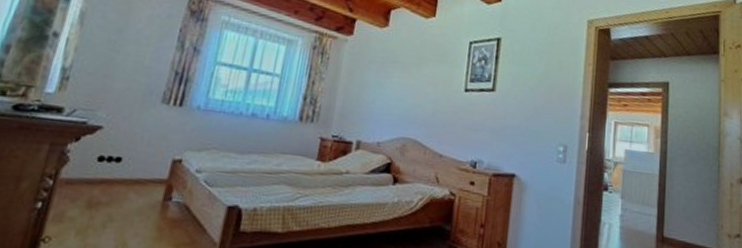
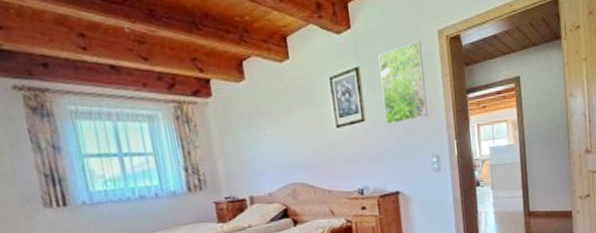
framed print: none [516,26,568,103] -> present [378,41,428,125]

